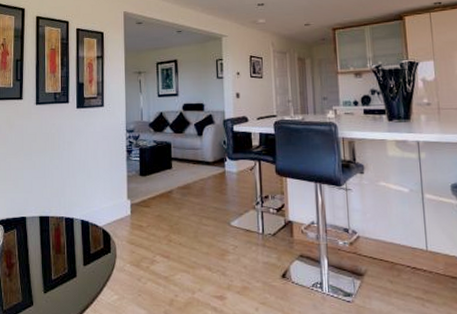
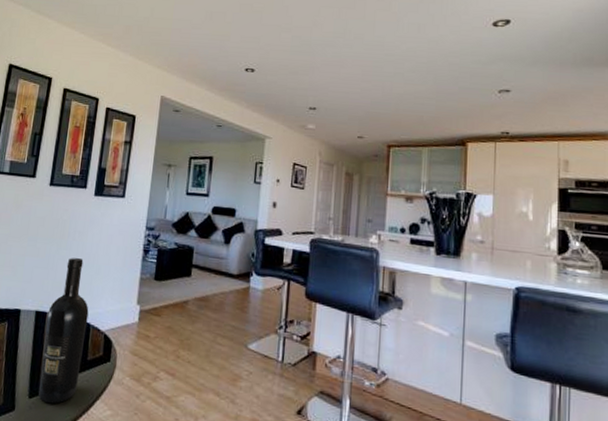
wine bottle: none [49,166,86,296] -> present [38,258,89,404]

